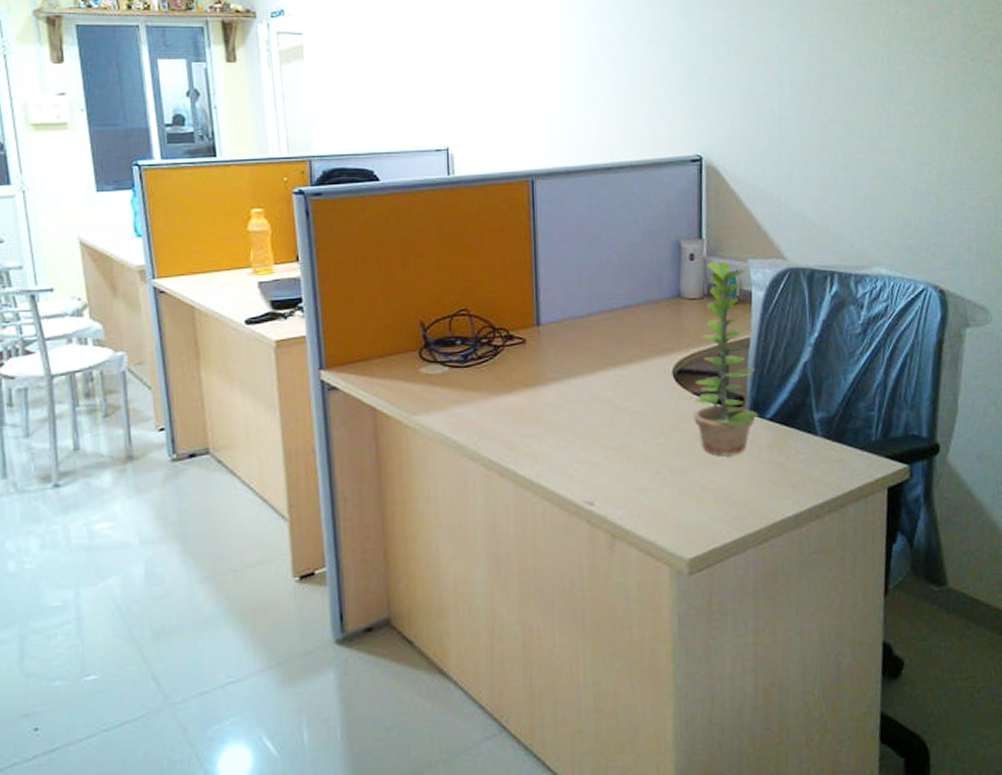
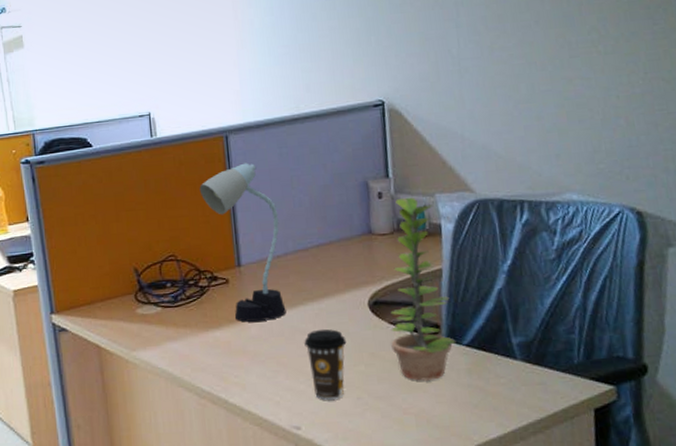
desk lamp: none [499,212,586,387] -> present [199,163,286,322]
coffee cup: none [603,398,648,474] -> present [304,329,347,400]

